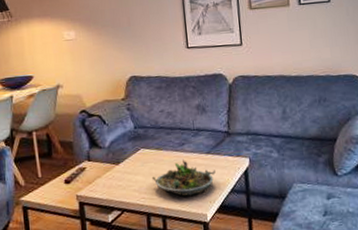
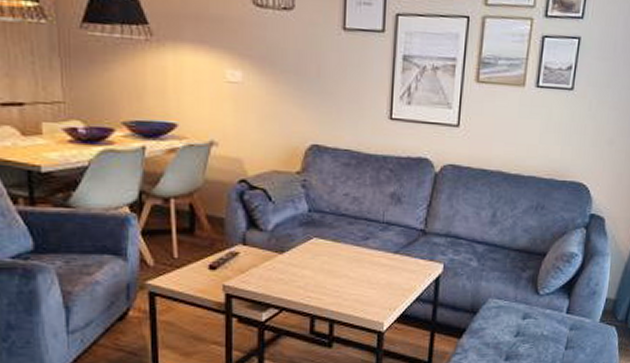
succulent planter: present [151,159,216,197] -> none [322,256,402,300]

